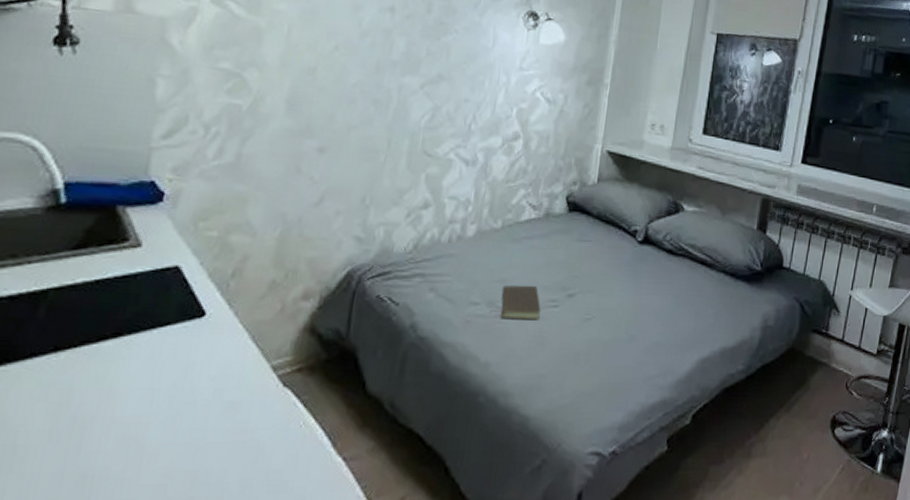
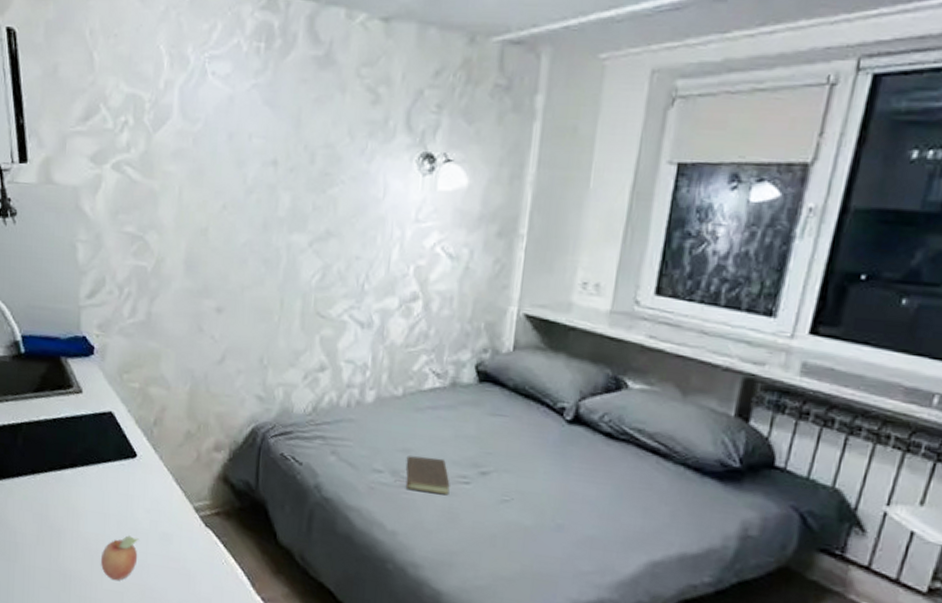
fruit: none [139,411,197,472] -> present [100,535,139,581]

